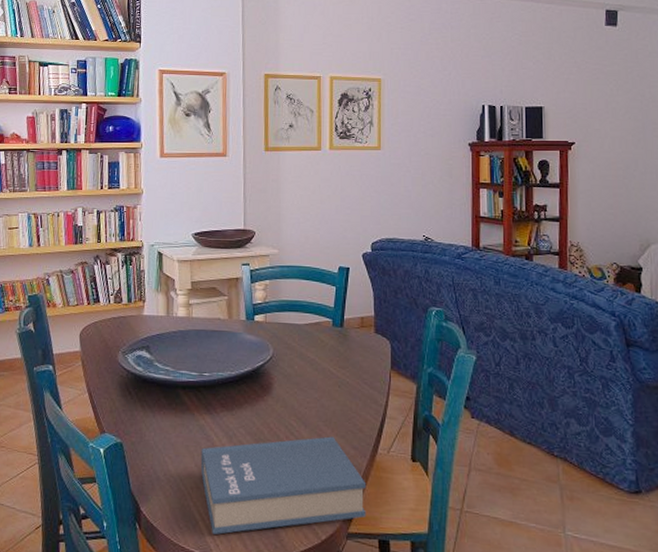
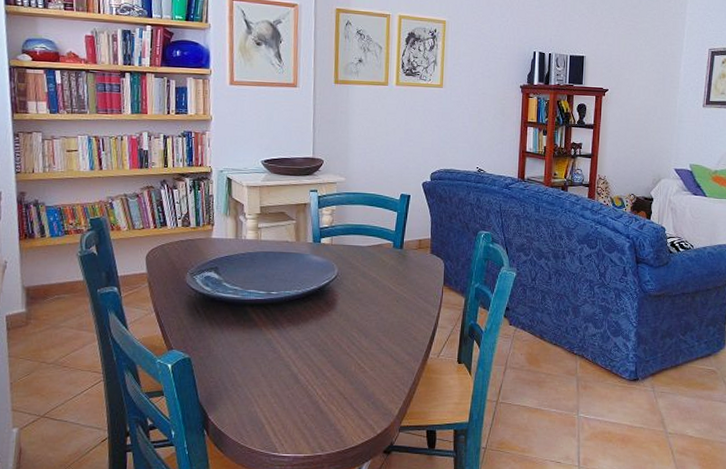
book: present [200,436,367,535] -> none [267,345,418,435]

